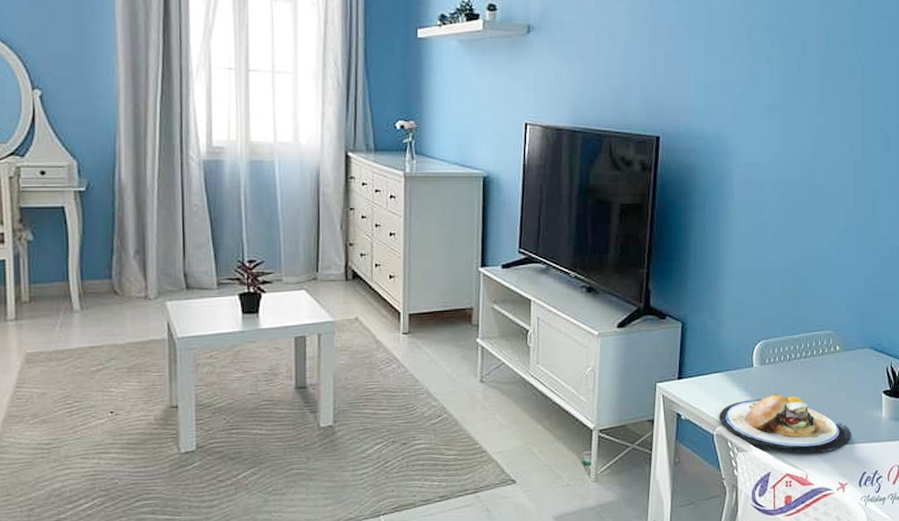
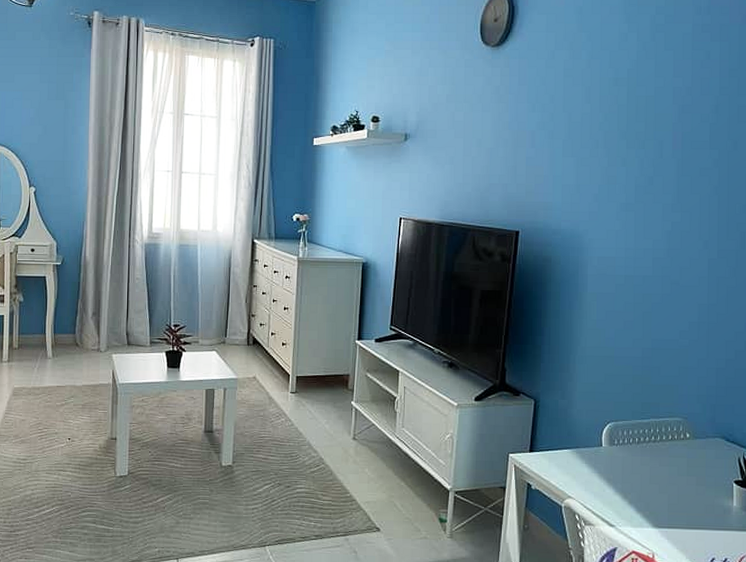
plate: present [719,392,851,453] -> none [567,472,700,534]

